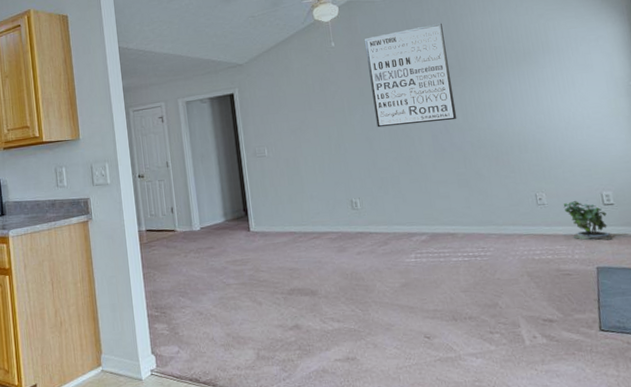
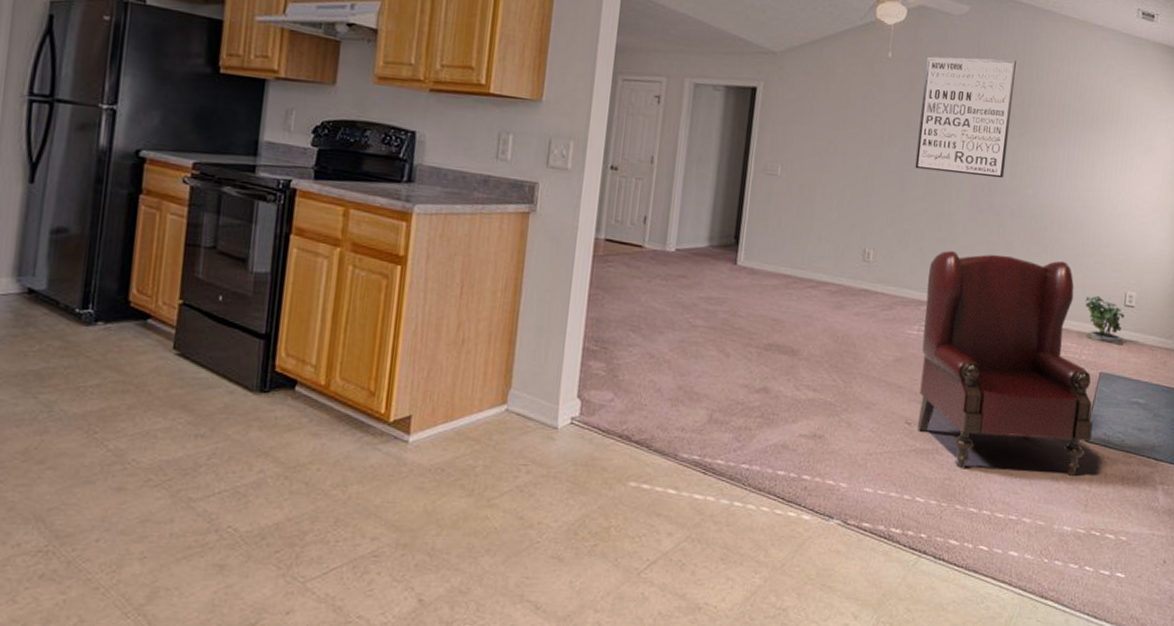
armchair: none [411,177,606,371] -> present [917,251,1093,477]

